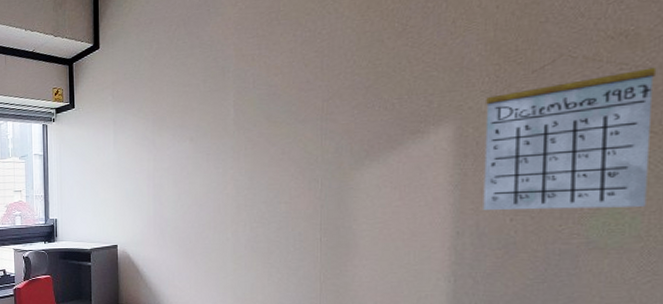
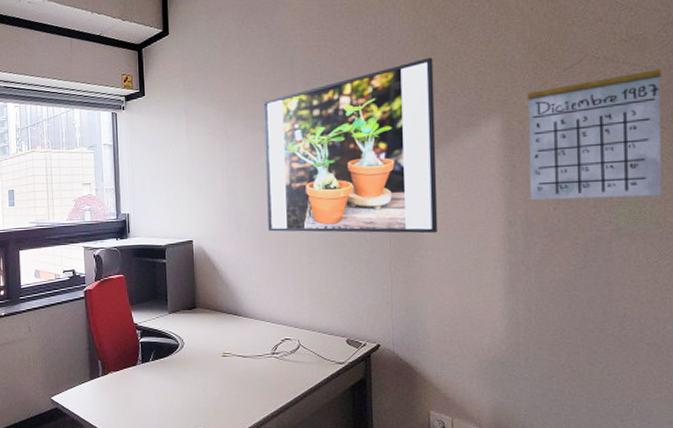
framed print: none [192,62,378,243] -> present [263,57,439,234]

